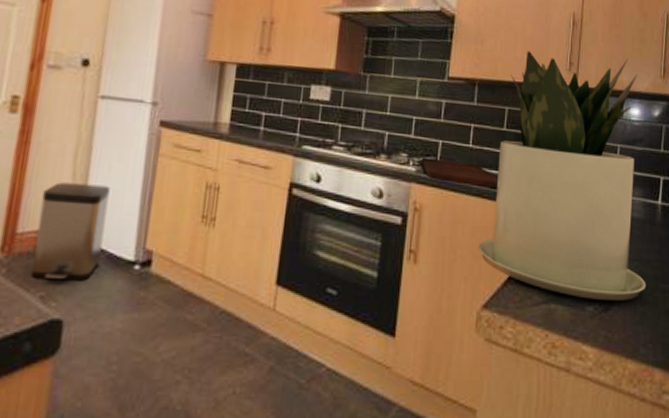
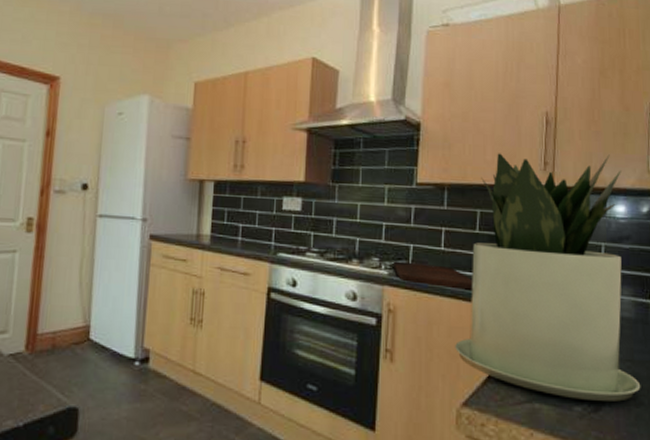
pedal bin: present [31,182,110,281] -> none [50,290,111,375]

